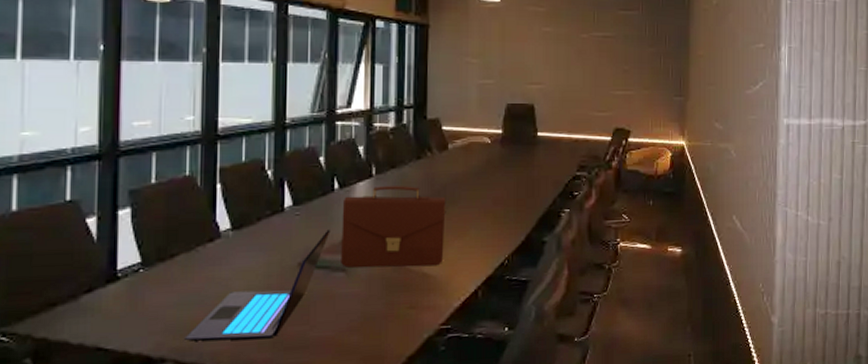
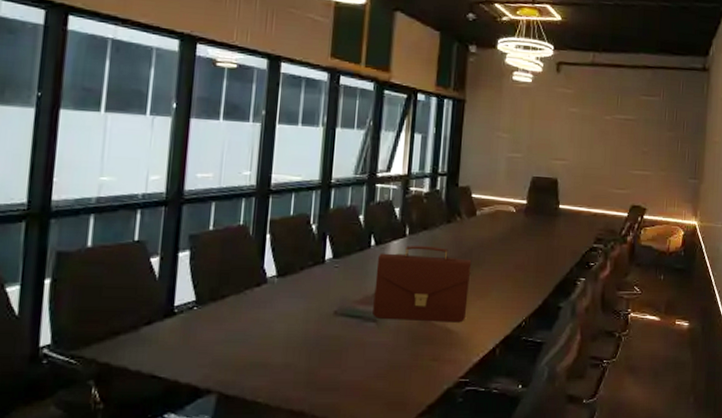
laptop: present [185,229,331,341] -> none [229,282,365,379]

